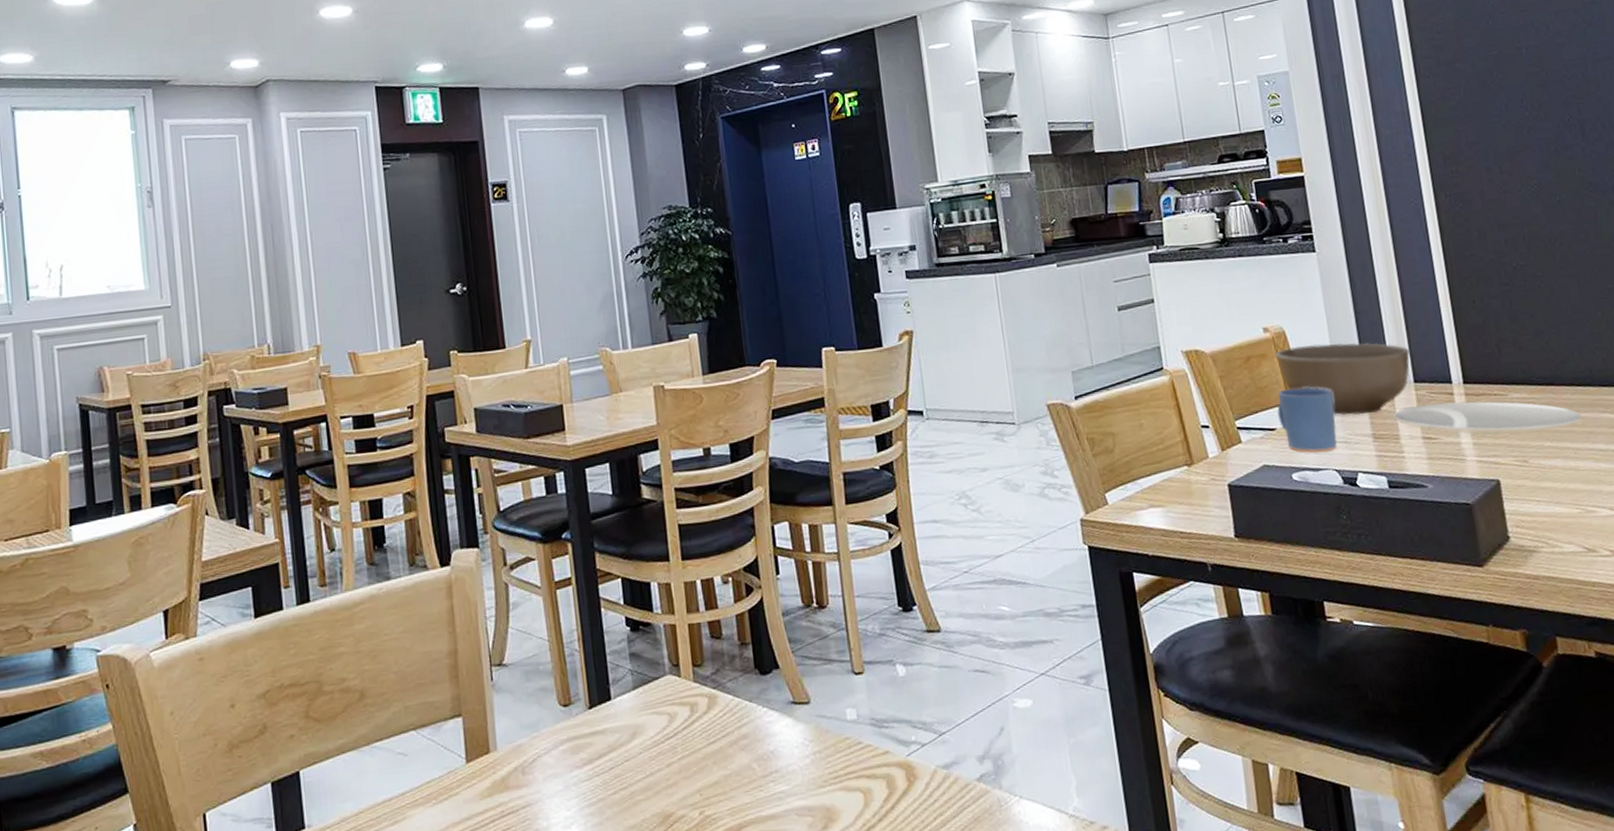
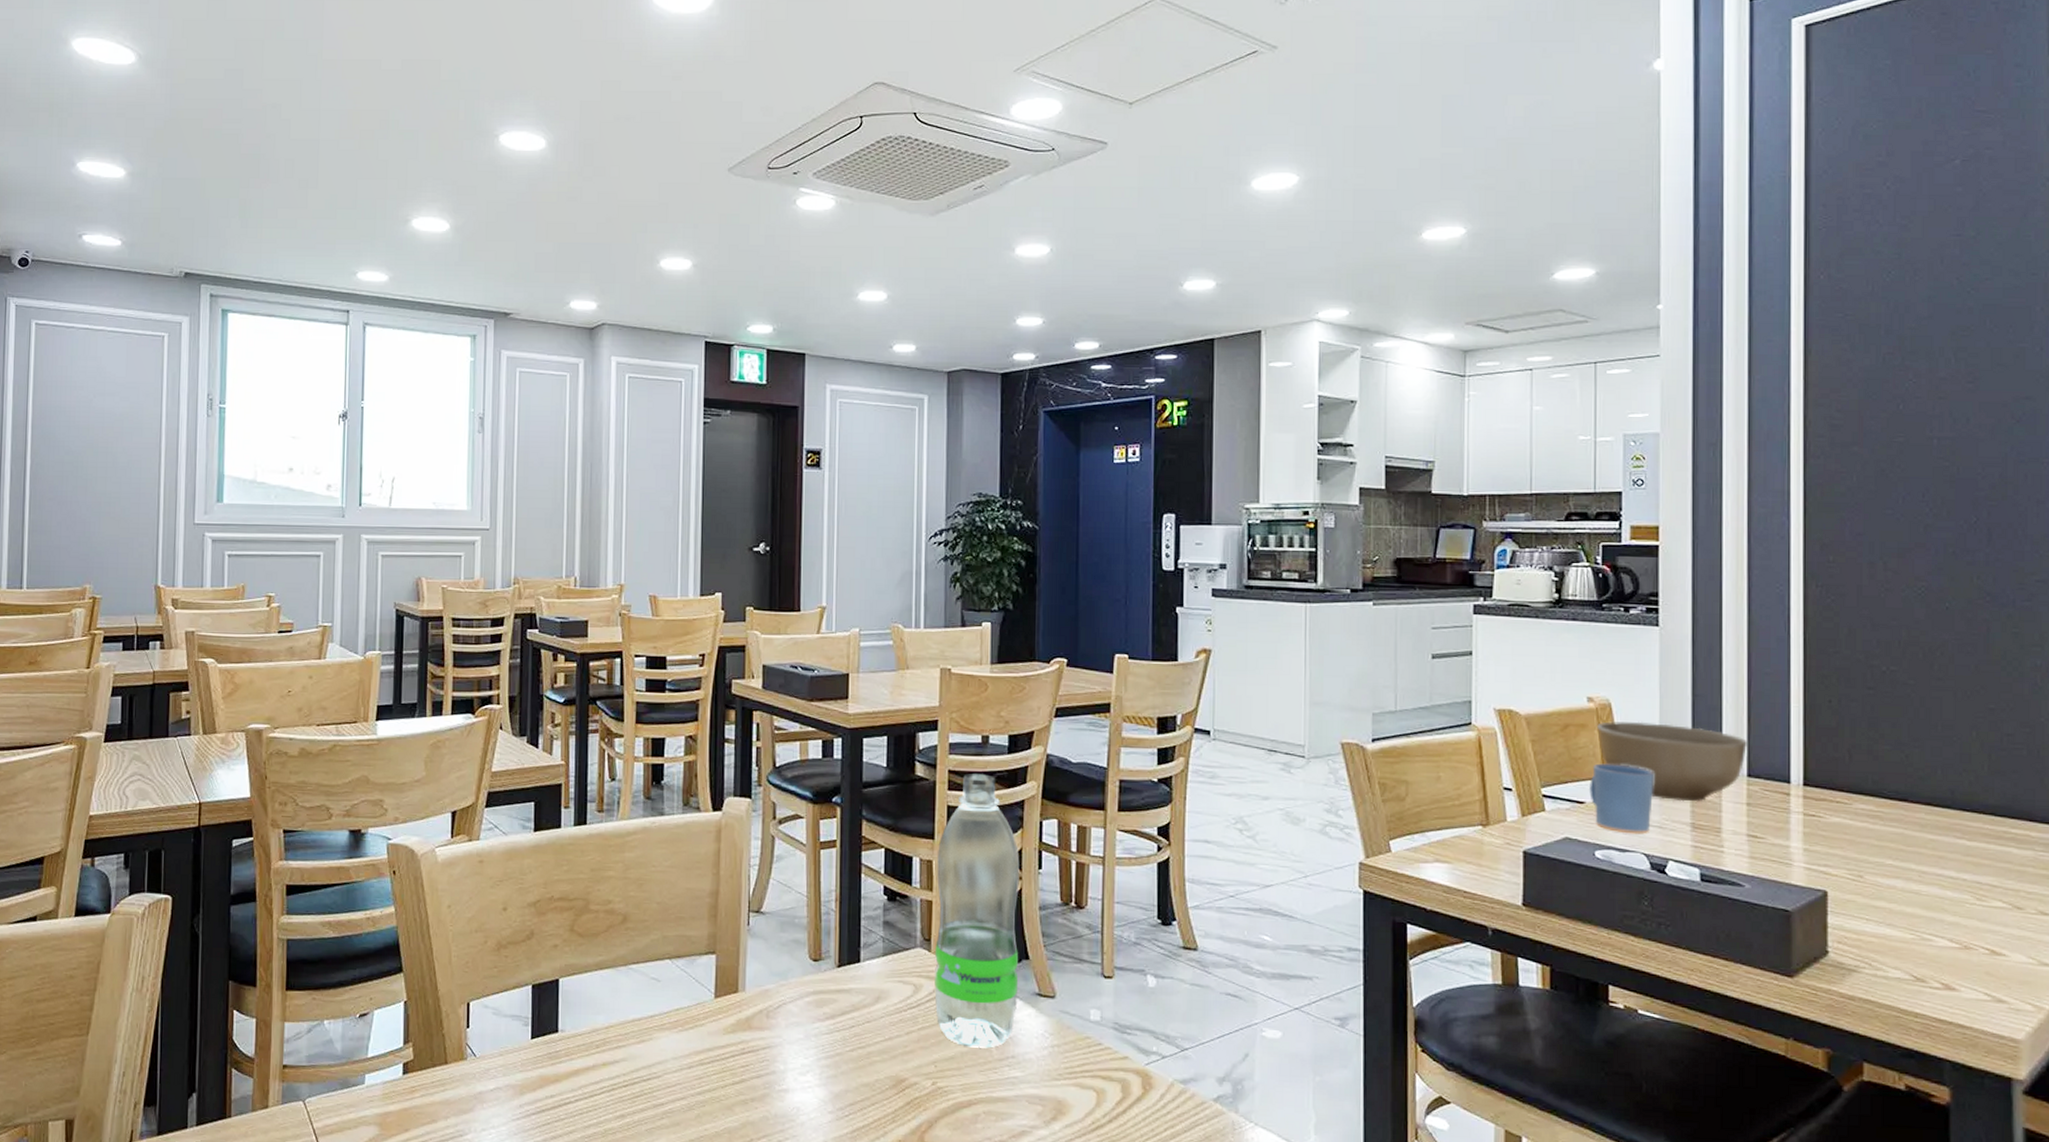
bottle: none [674,486,774,769] -> present [934,774,1020,1048]
plate: present [1394,401,1582,435] -> none [1719,801,1935,848]

